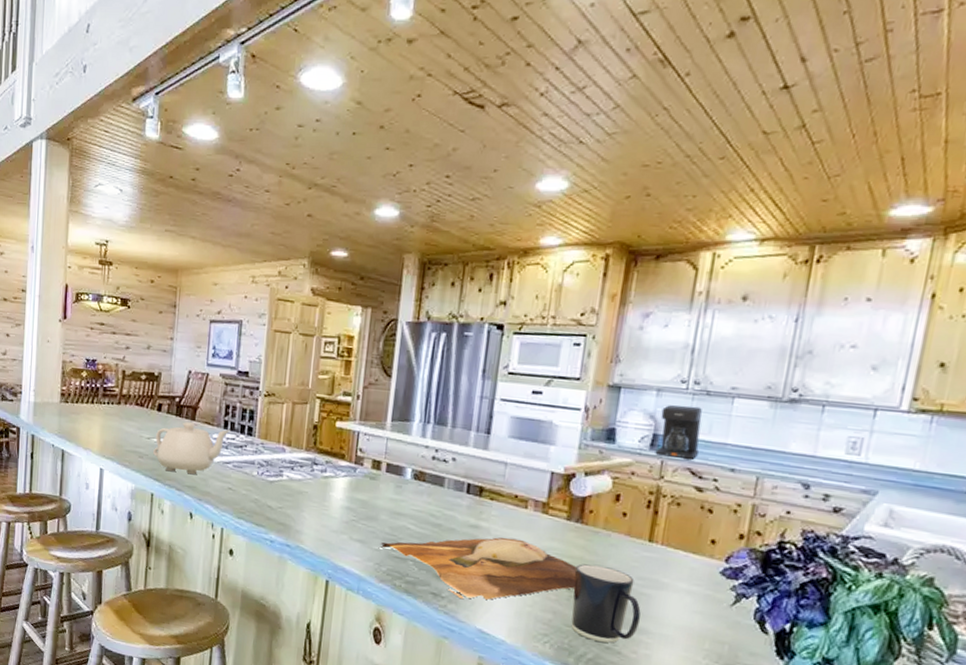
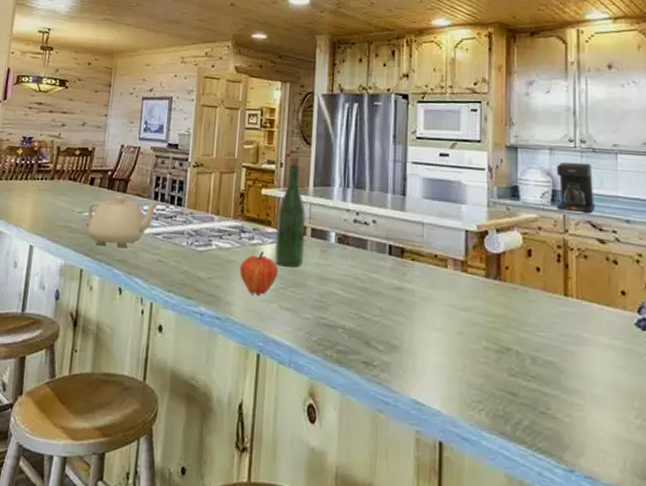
fruit: none [311,483,351,526] -> present [240,251,278,295]
wine bottle: none [347,388,382,501] -> present [275,155,306,267]
cutting board: present [380,537,577,600] -> none [309,298,502,367]
mug: present [571,564,641,643] -> none [499,322,569,407]

